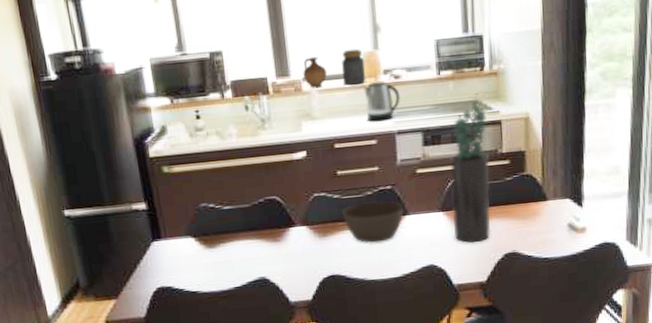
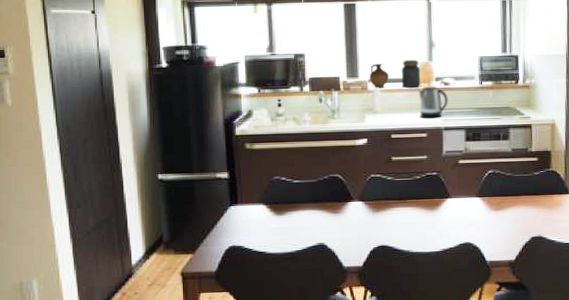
bowl: present [342,200,405,243] -> none [393,184,447,219]
vase: present [450,92,491,243] -> none [487,100,521,226]

